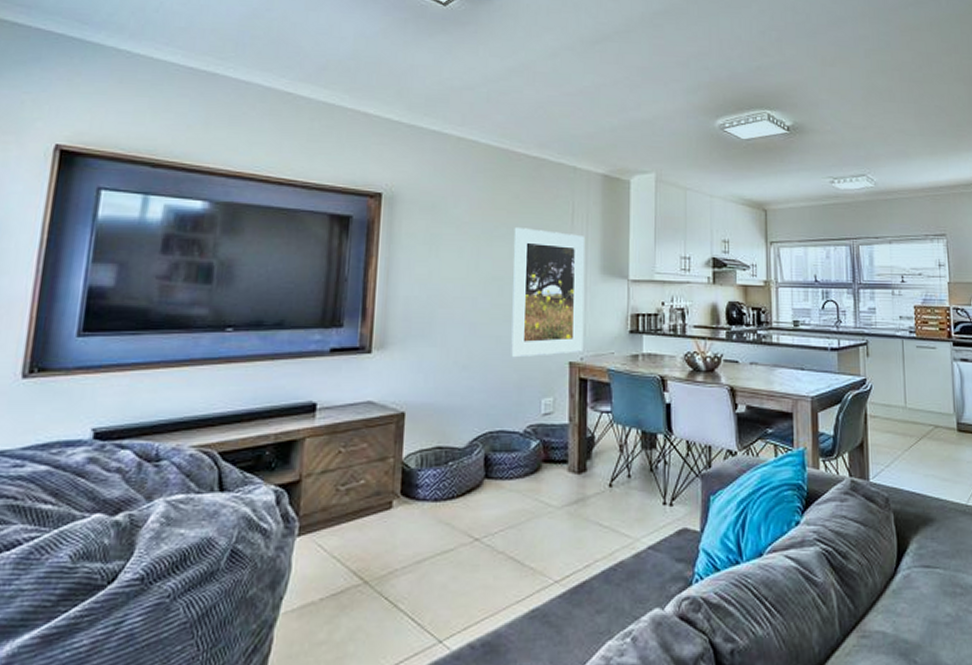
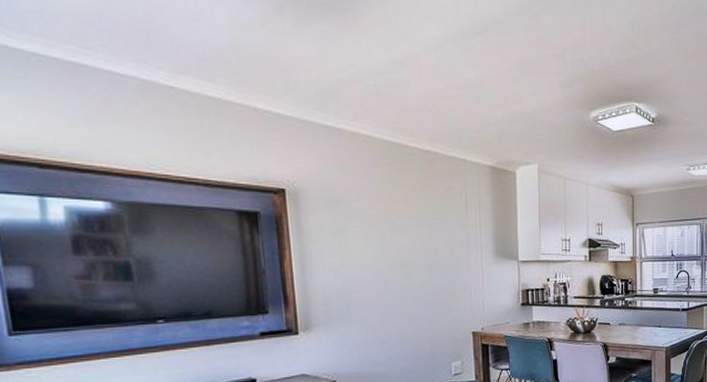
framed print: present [510,228,585,358] -> none [414,218,484,331]

